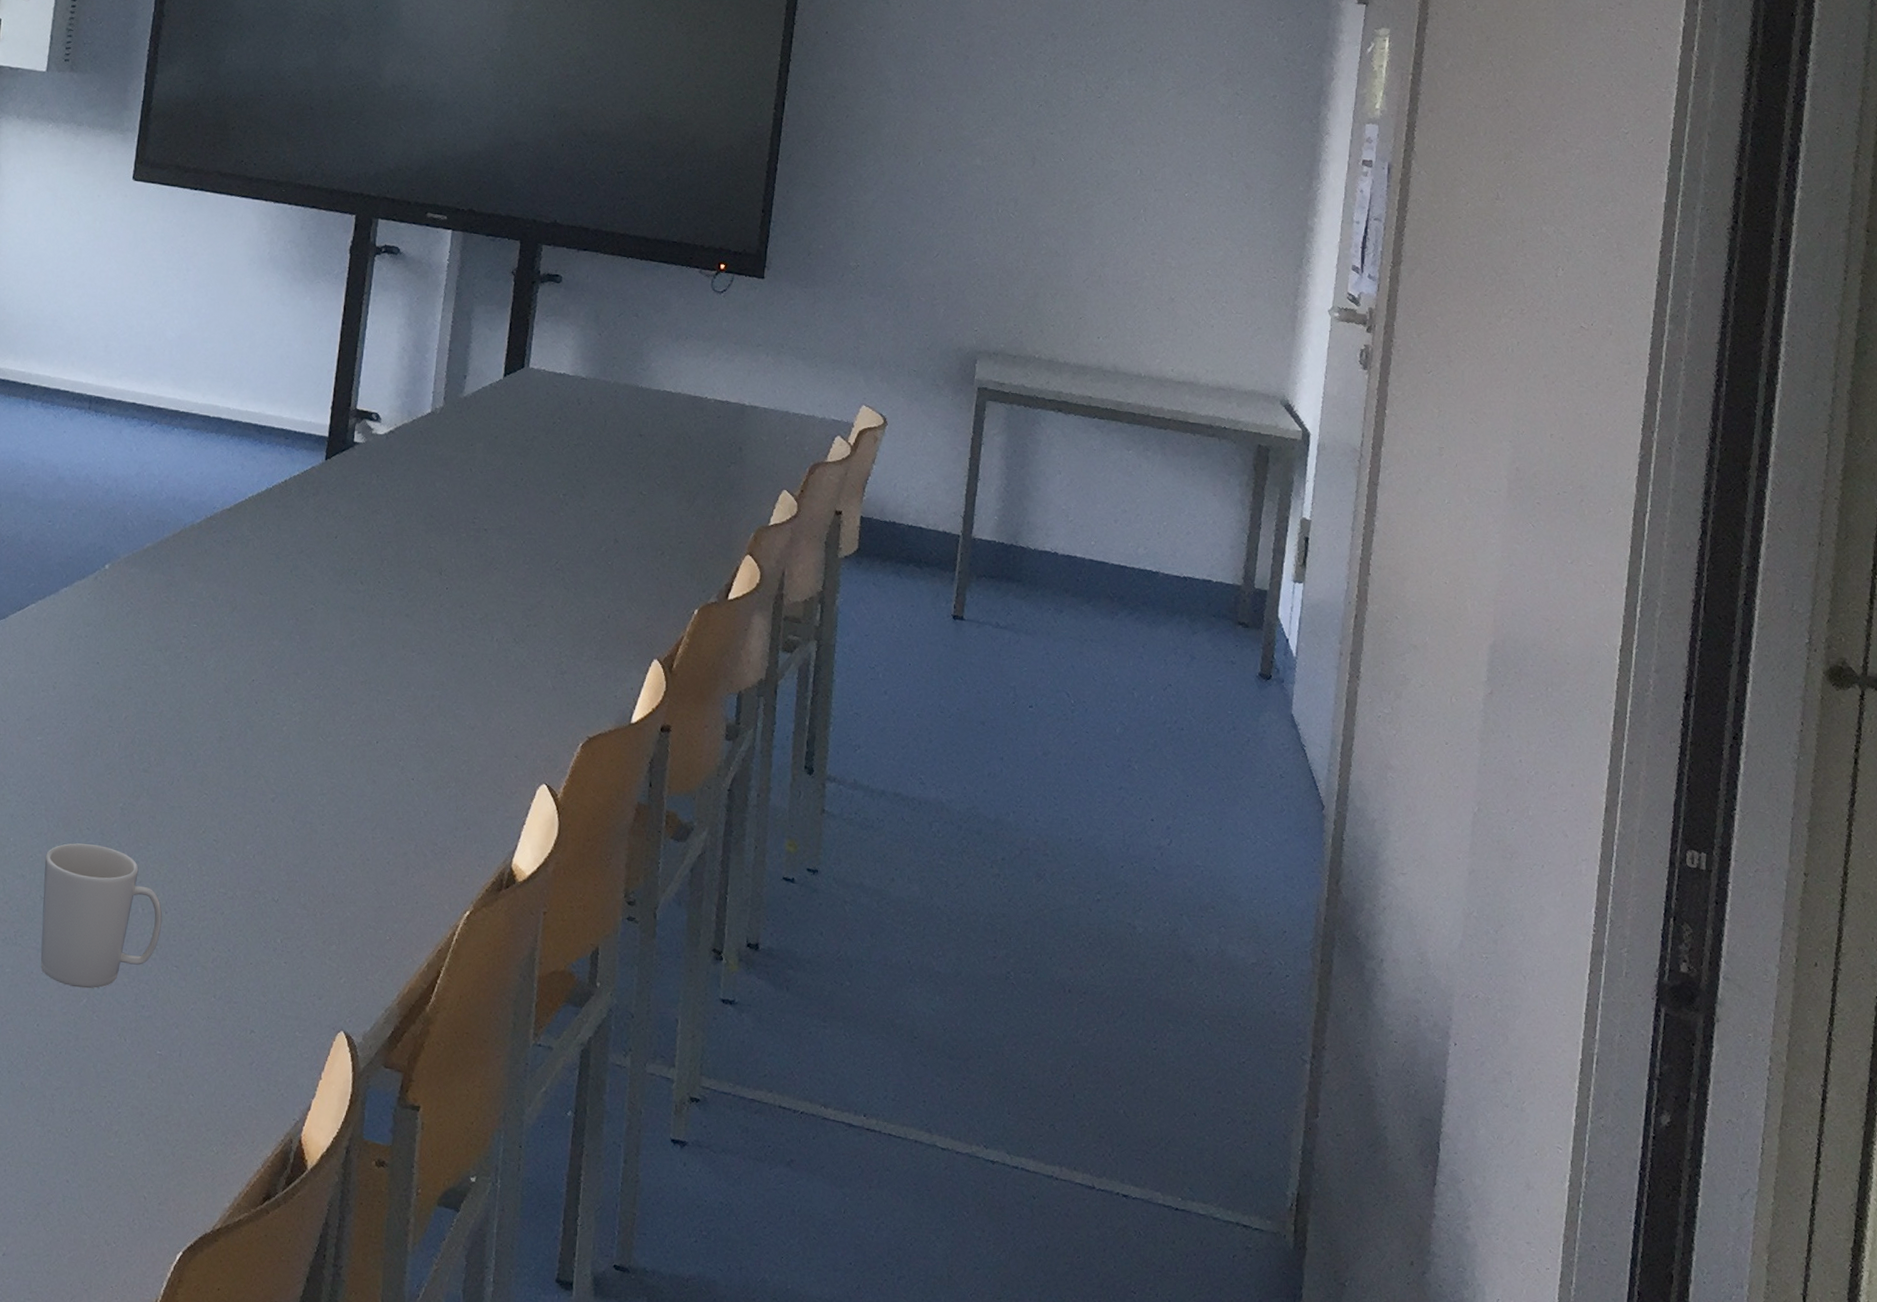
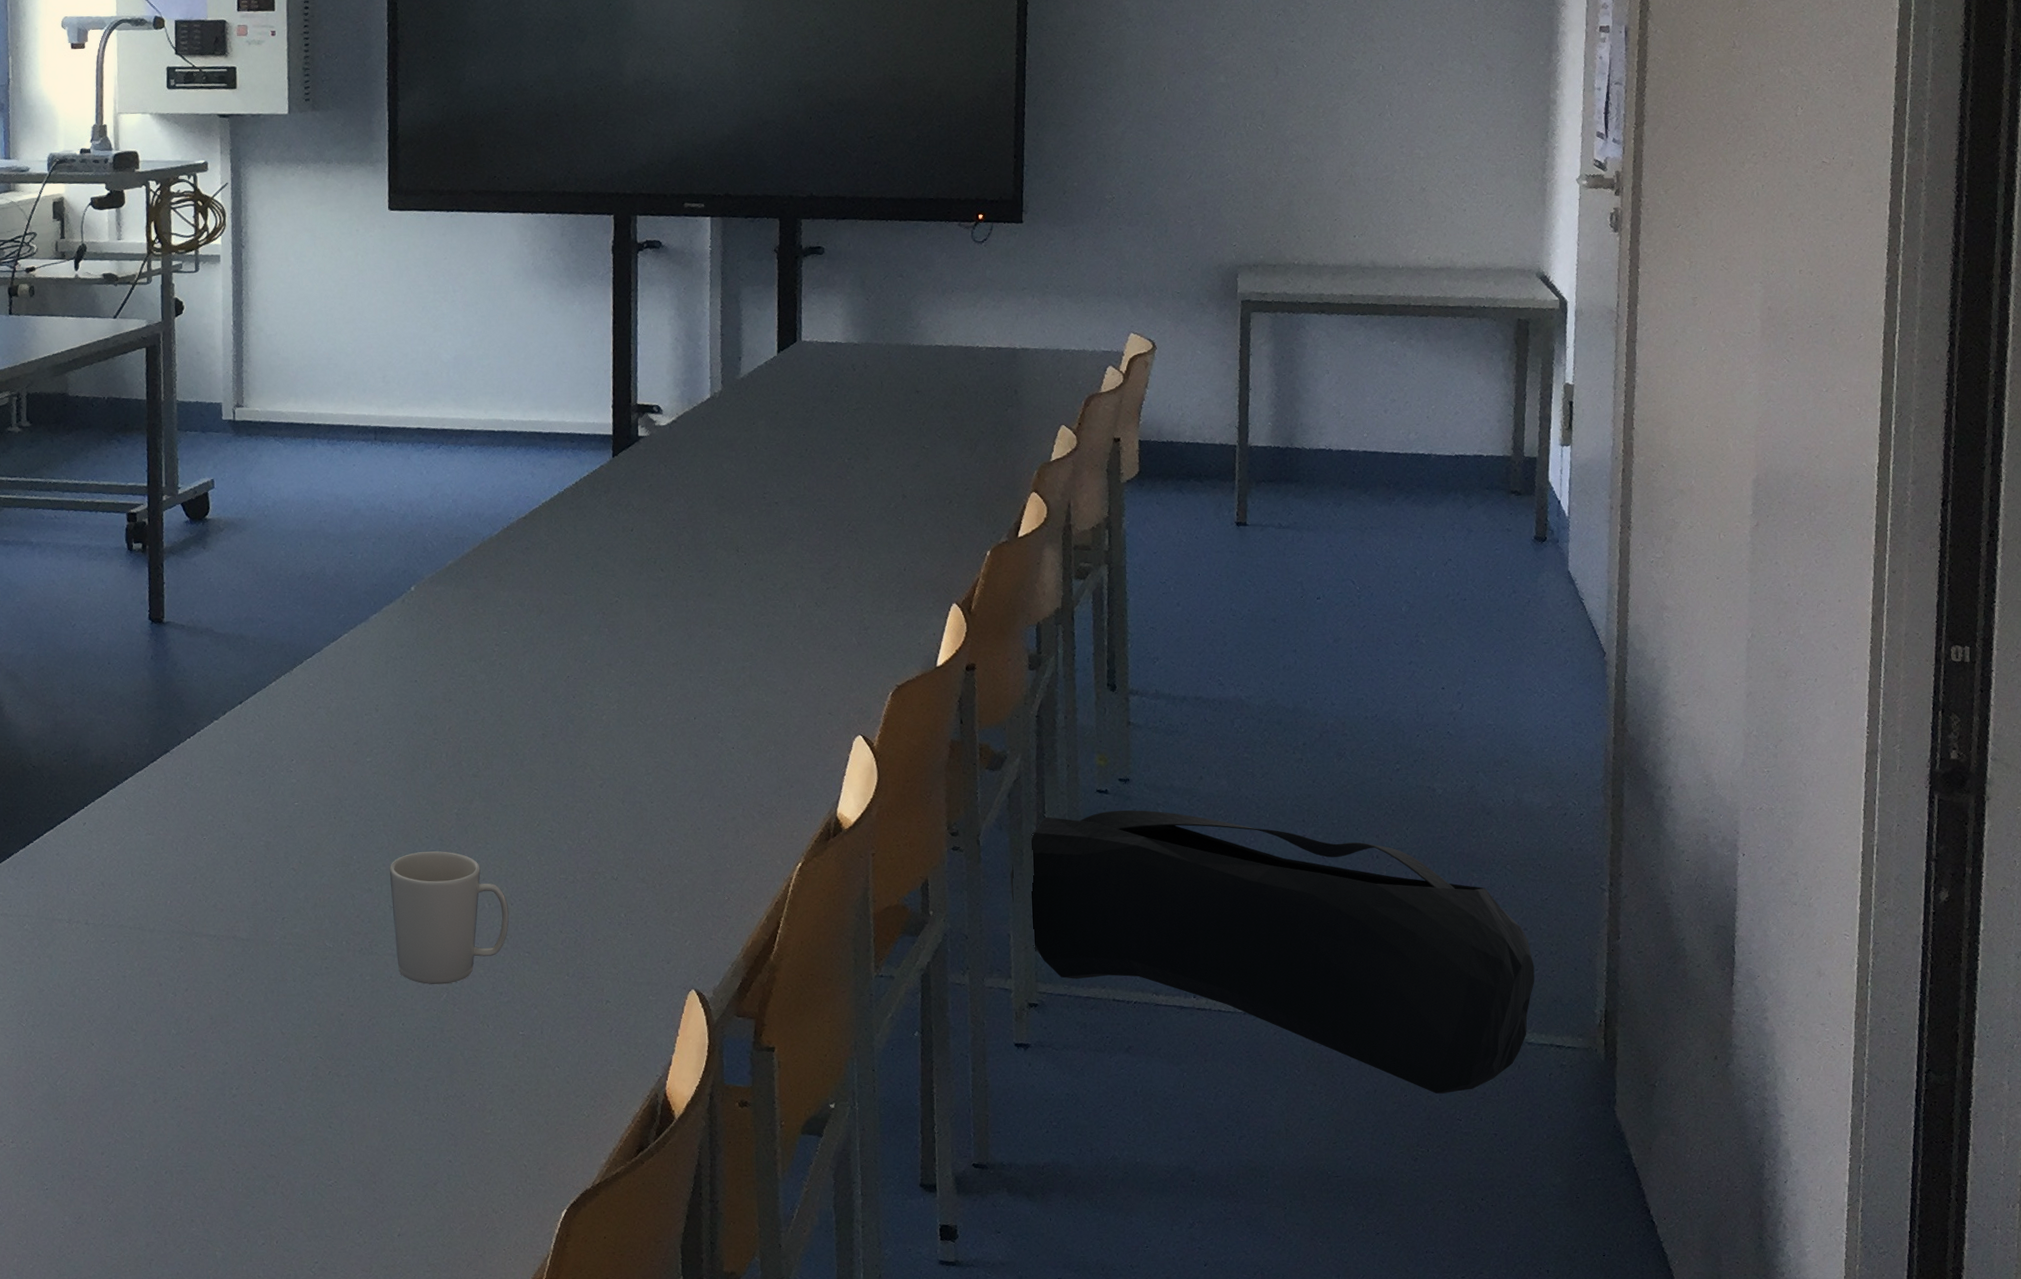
bag: none [684,898,1226,1261] -> present [1010,809,1535,1094]

